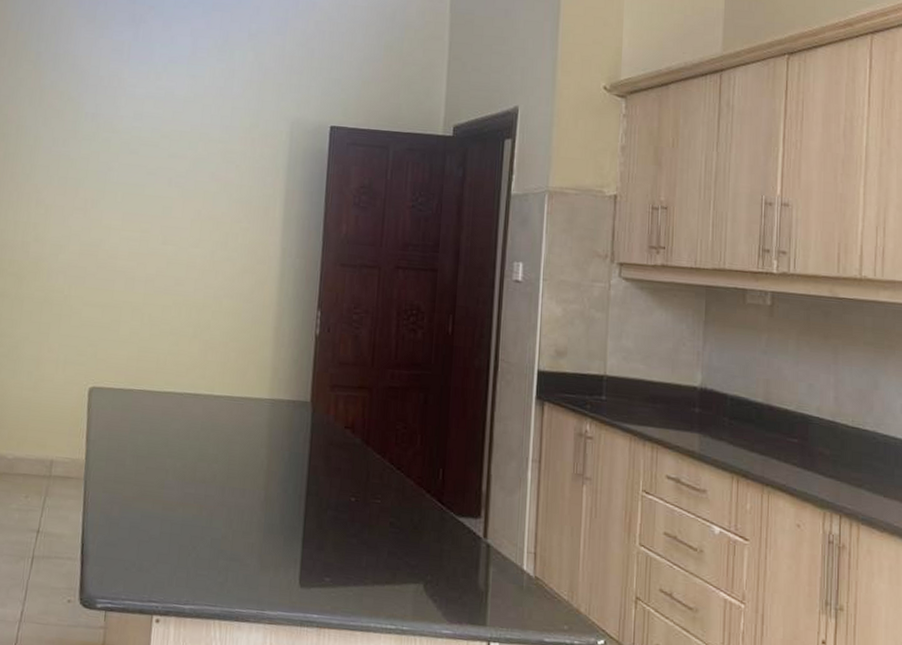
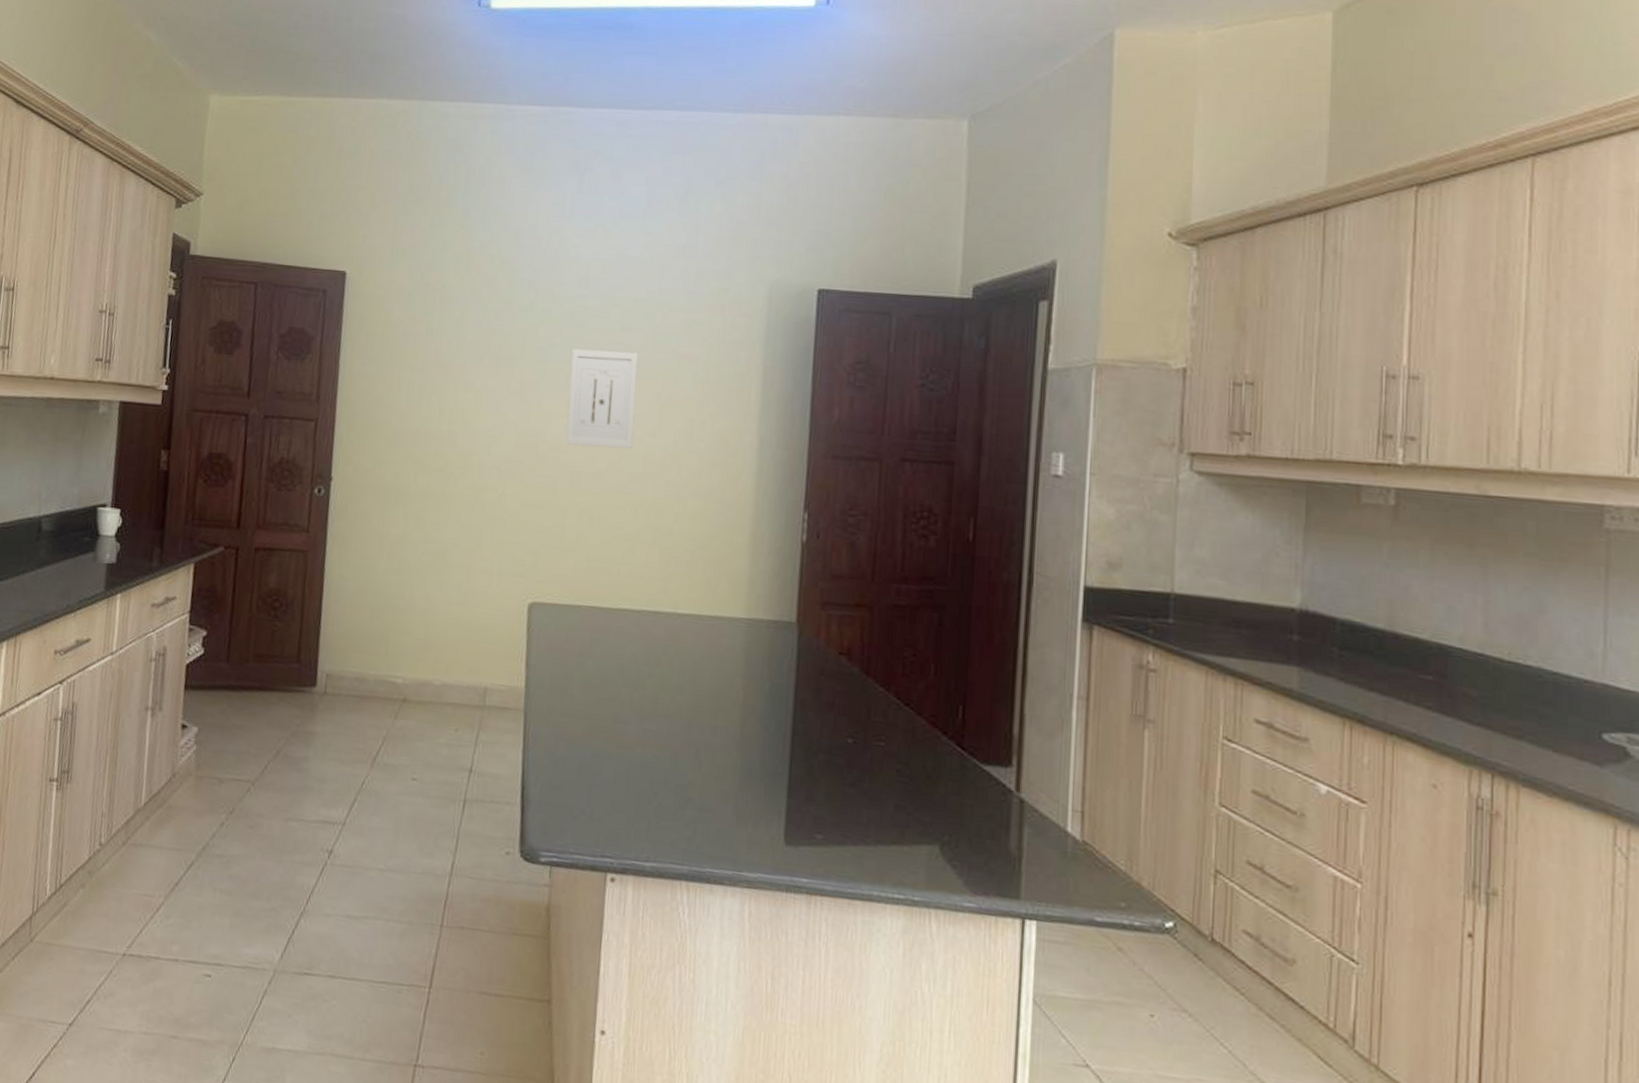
wall art: none [122,172,183,258] -> present [566,349,638,449]

